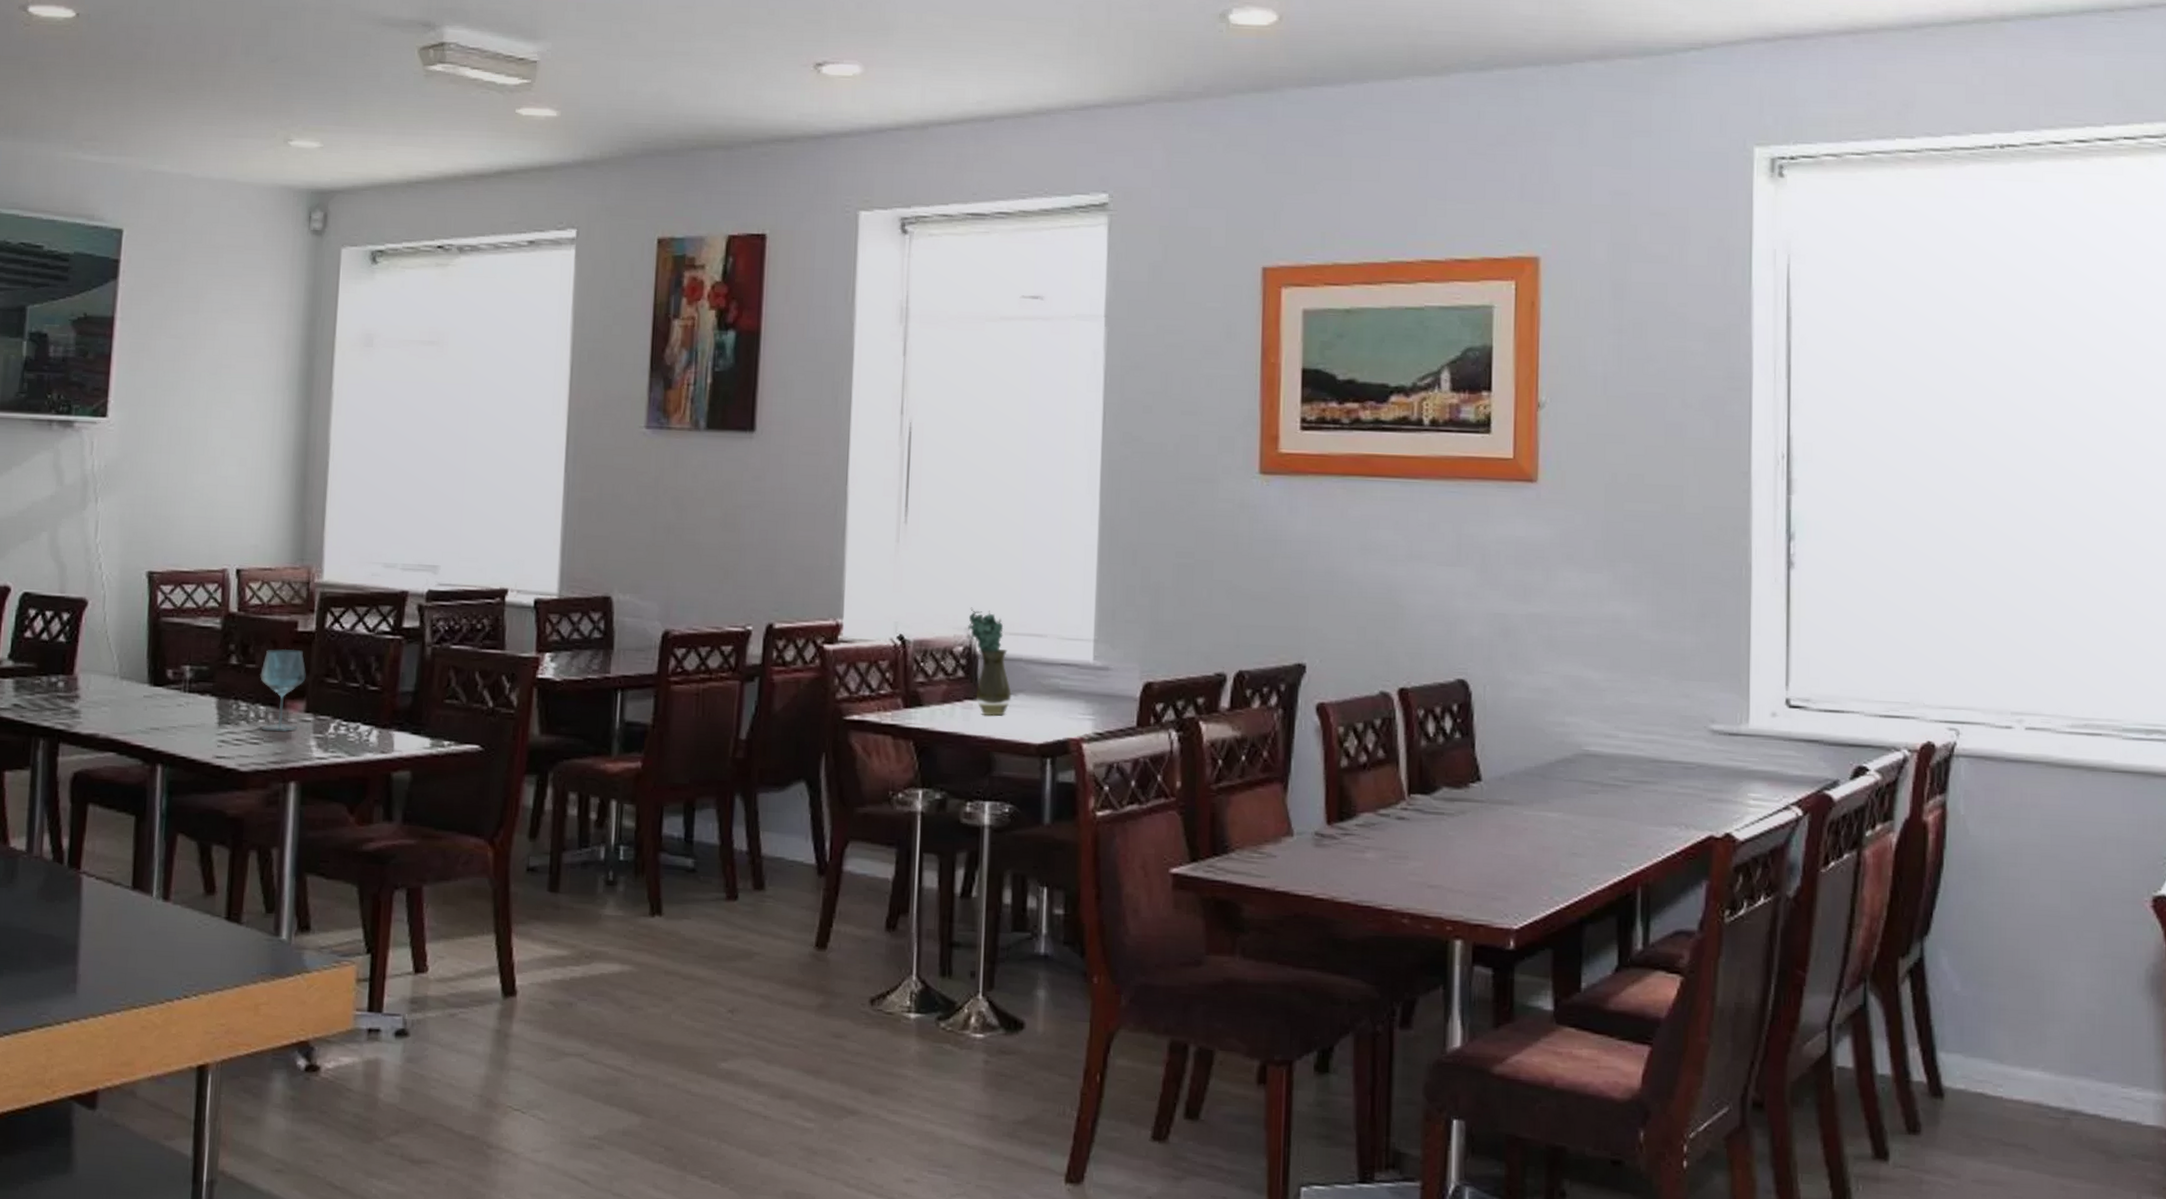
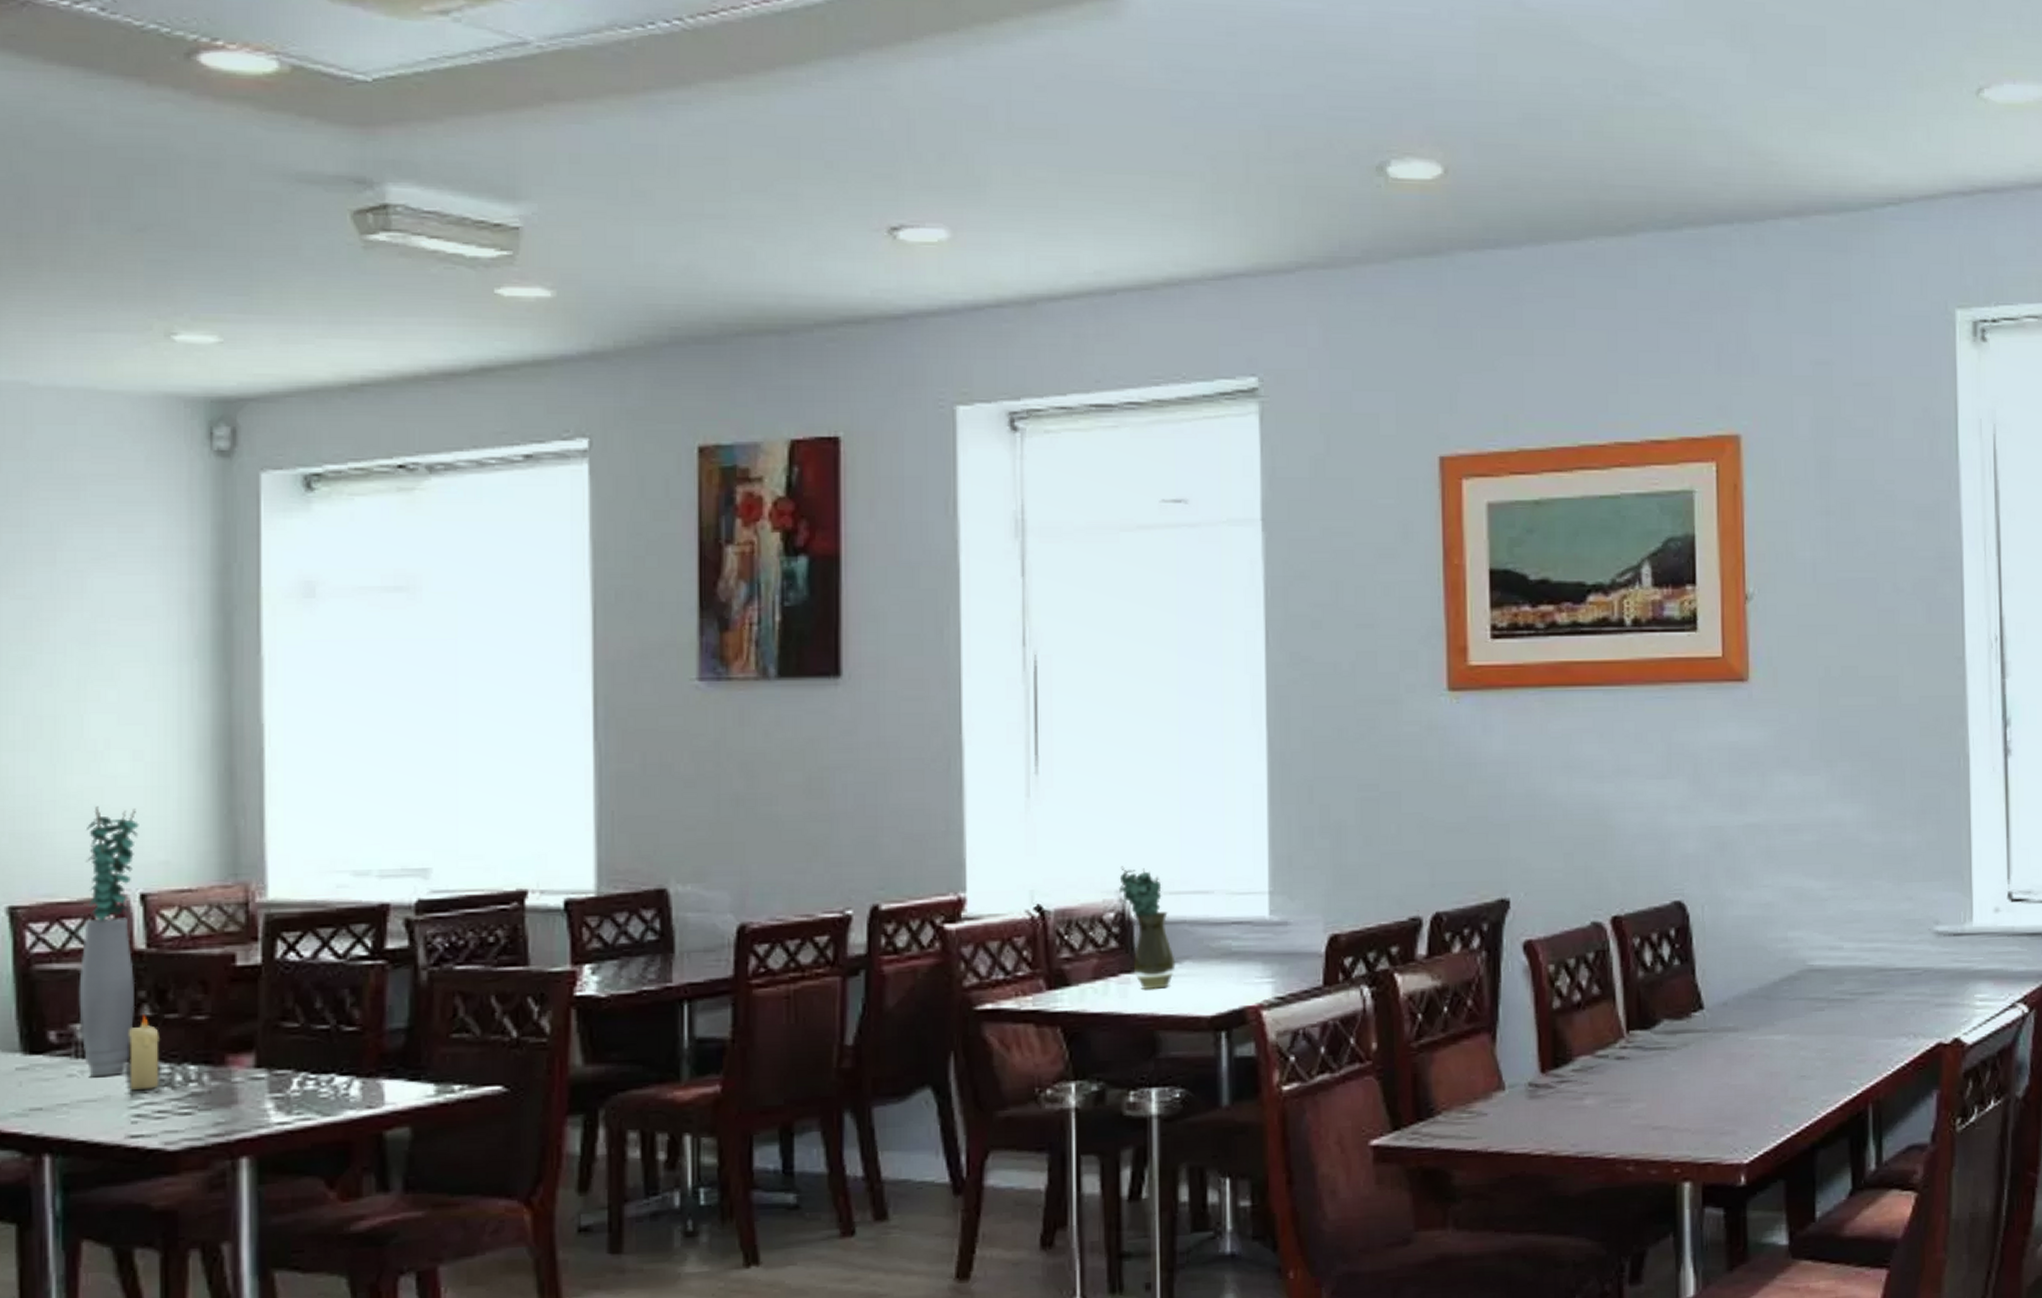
vase: none [189,499,240,709] -> present [78,806,139,1078]
candle: none [218,662,242,722] -> present [129,1013,160,1091]
wine glass: present [260,648,306,732] -> none [186,989,253,1097]

